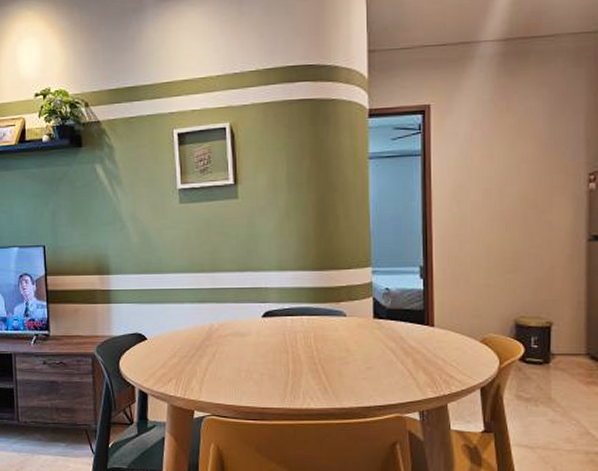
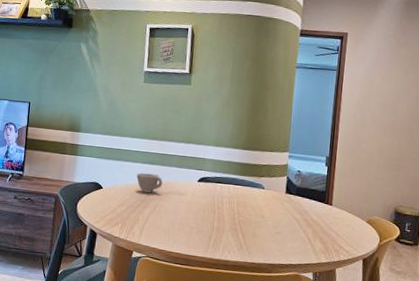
cup: none [186,314,219,338] -> present [137,173,163,193]

